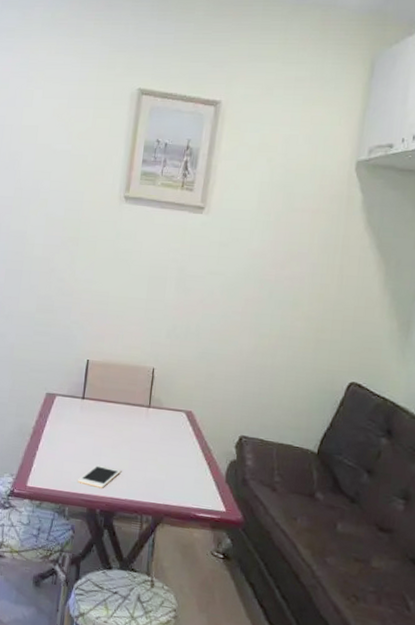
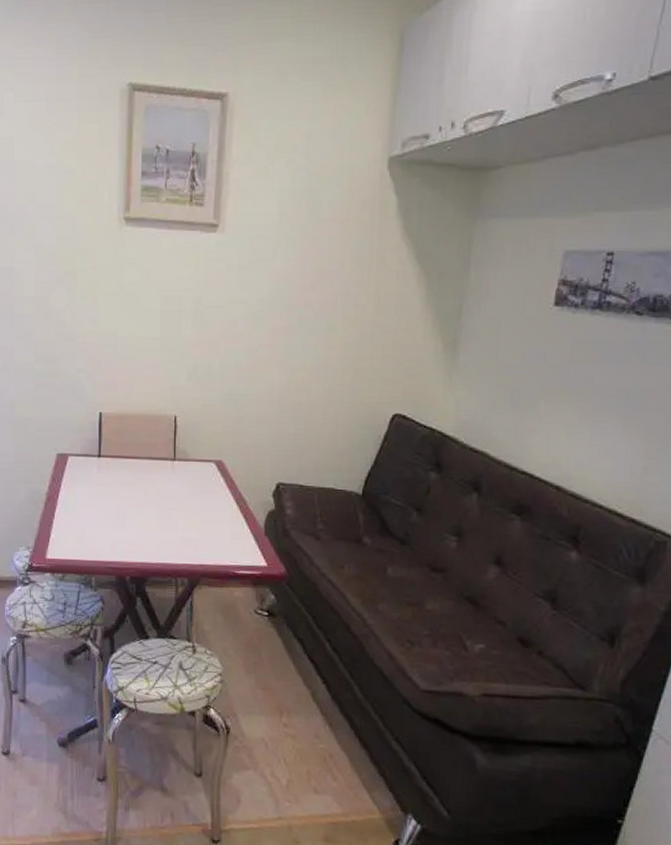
cell phone: present [78,464,121,488] -> none [102,528,149,553]

